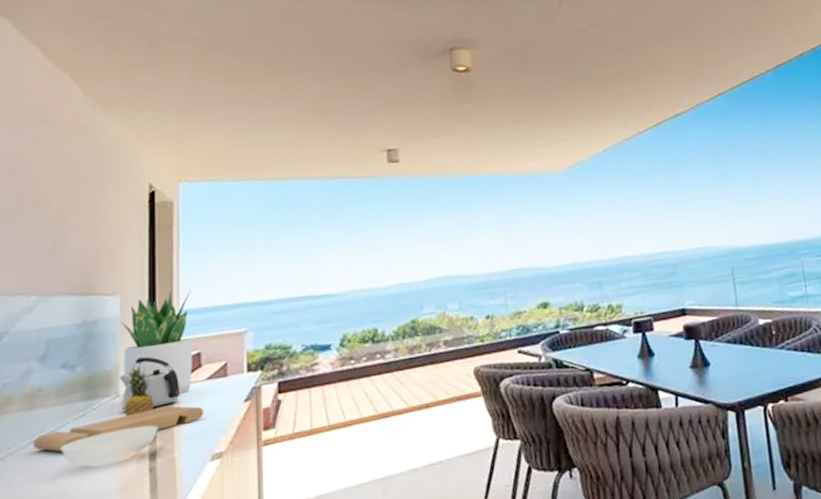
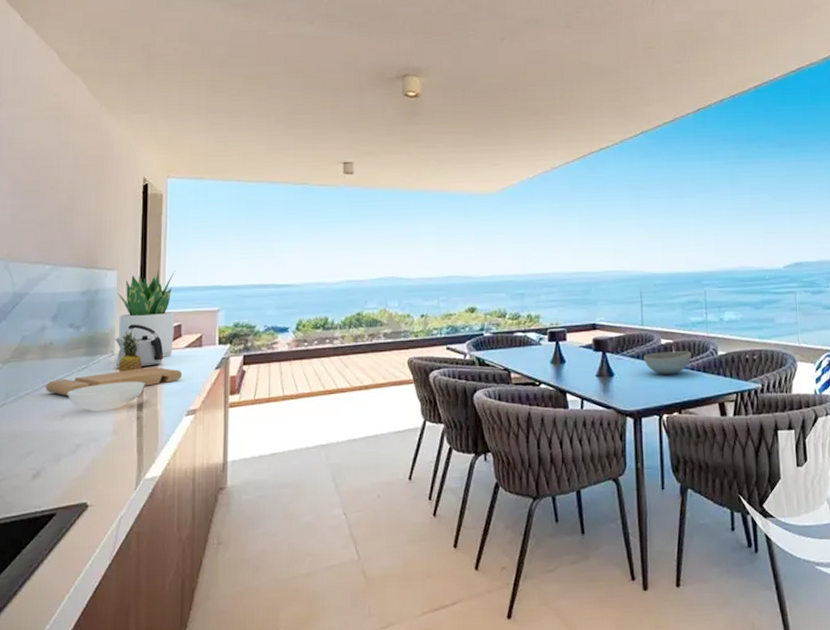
bowl: none [741,330,794,359] -> present [644,351,691,375]

